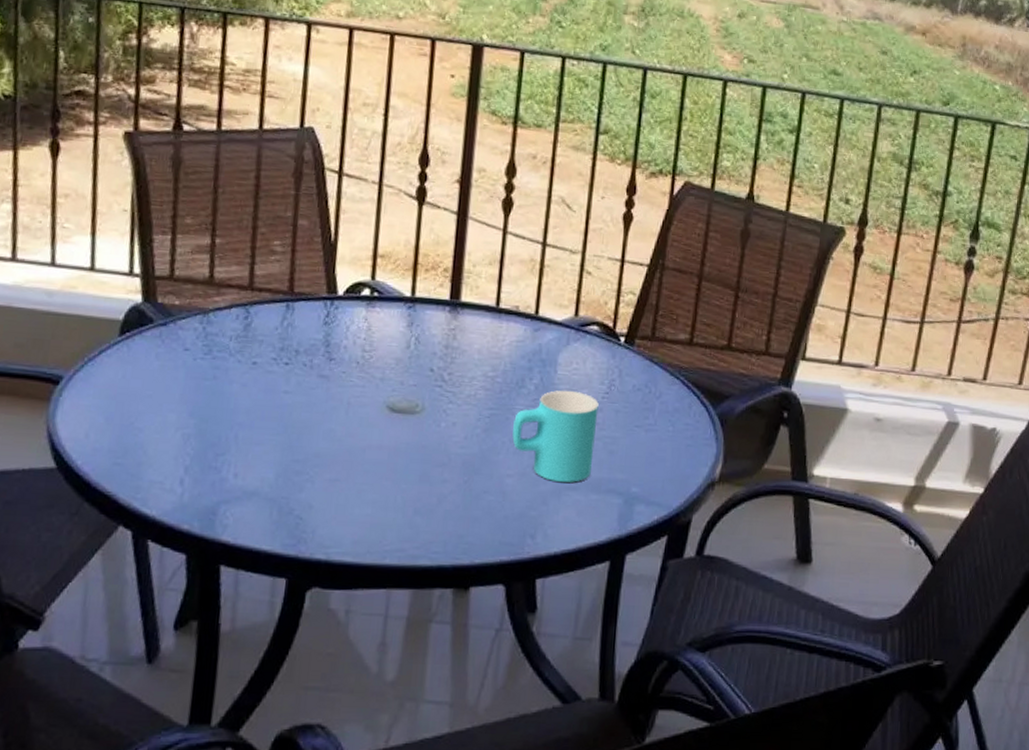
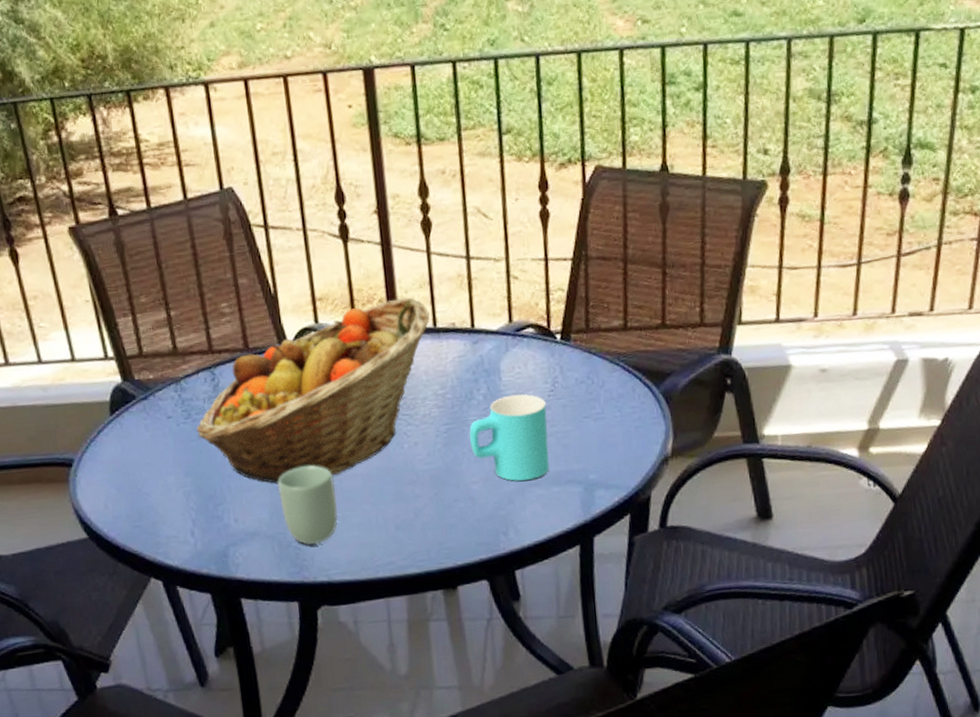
fruit basket: none [214,271,494,443] -> present [196,297,430,483]
cup: none [291,427,357,517] -> present [278,465,339,545]

